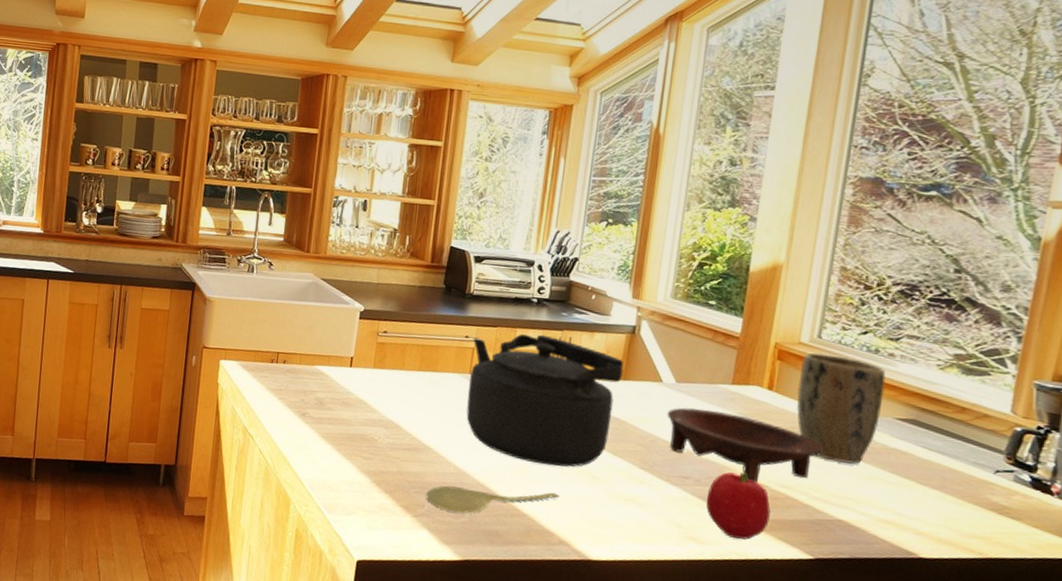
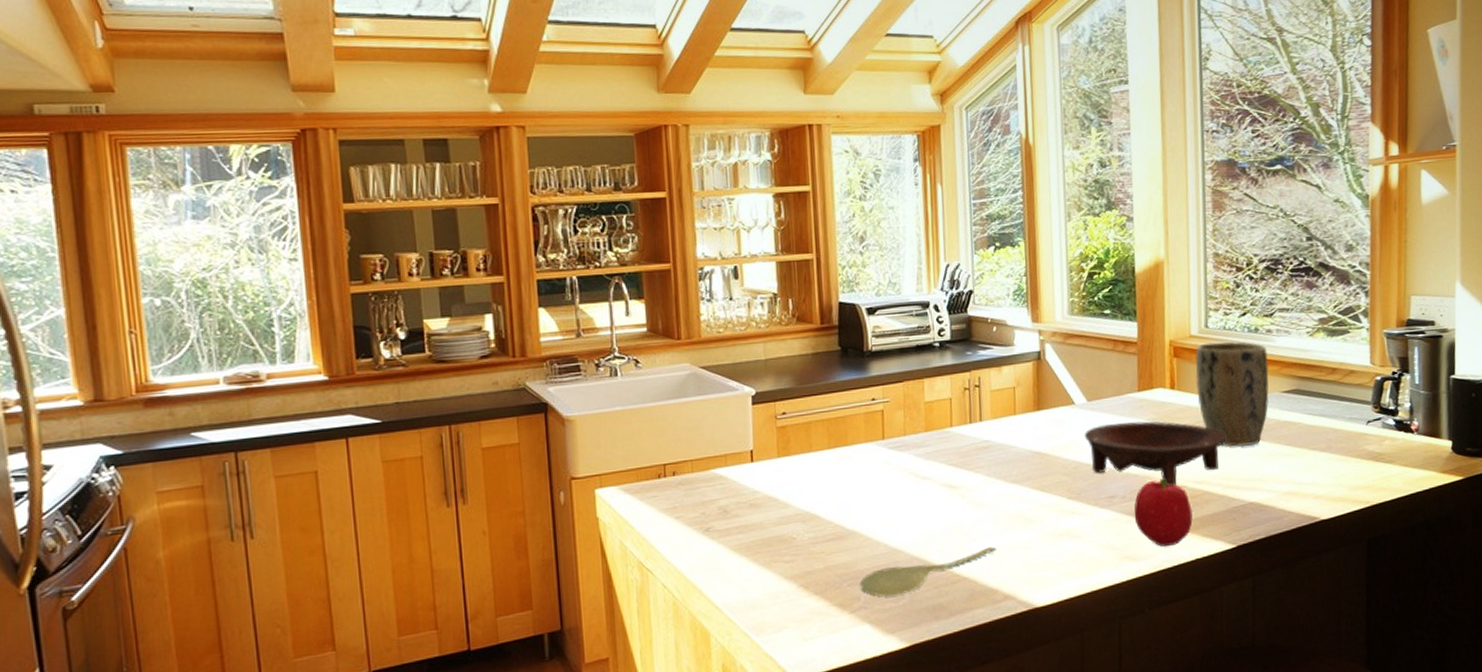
kettle: present [466,334,624,467] -> none [880,379,1037,521]

